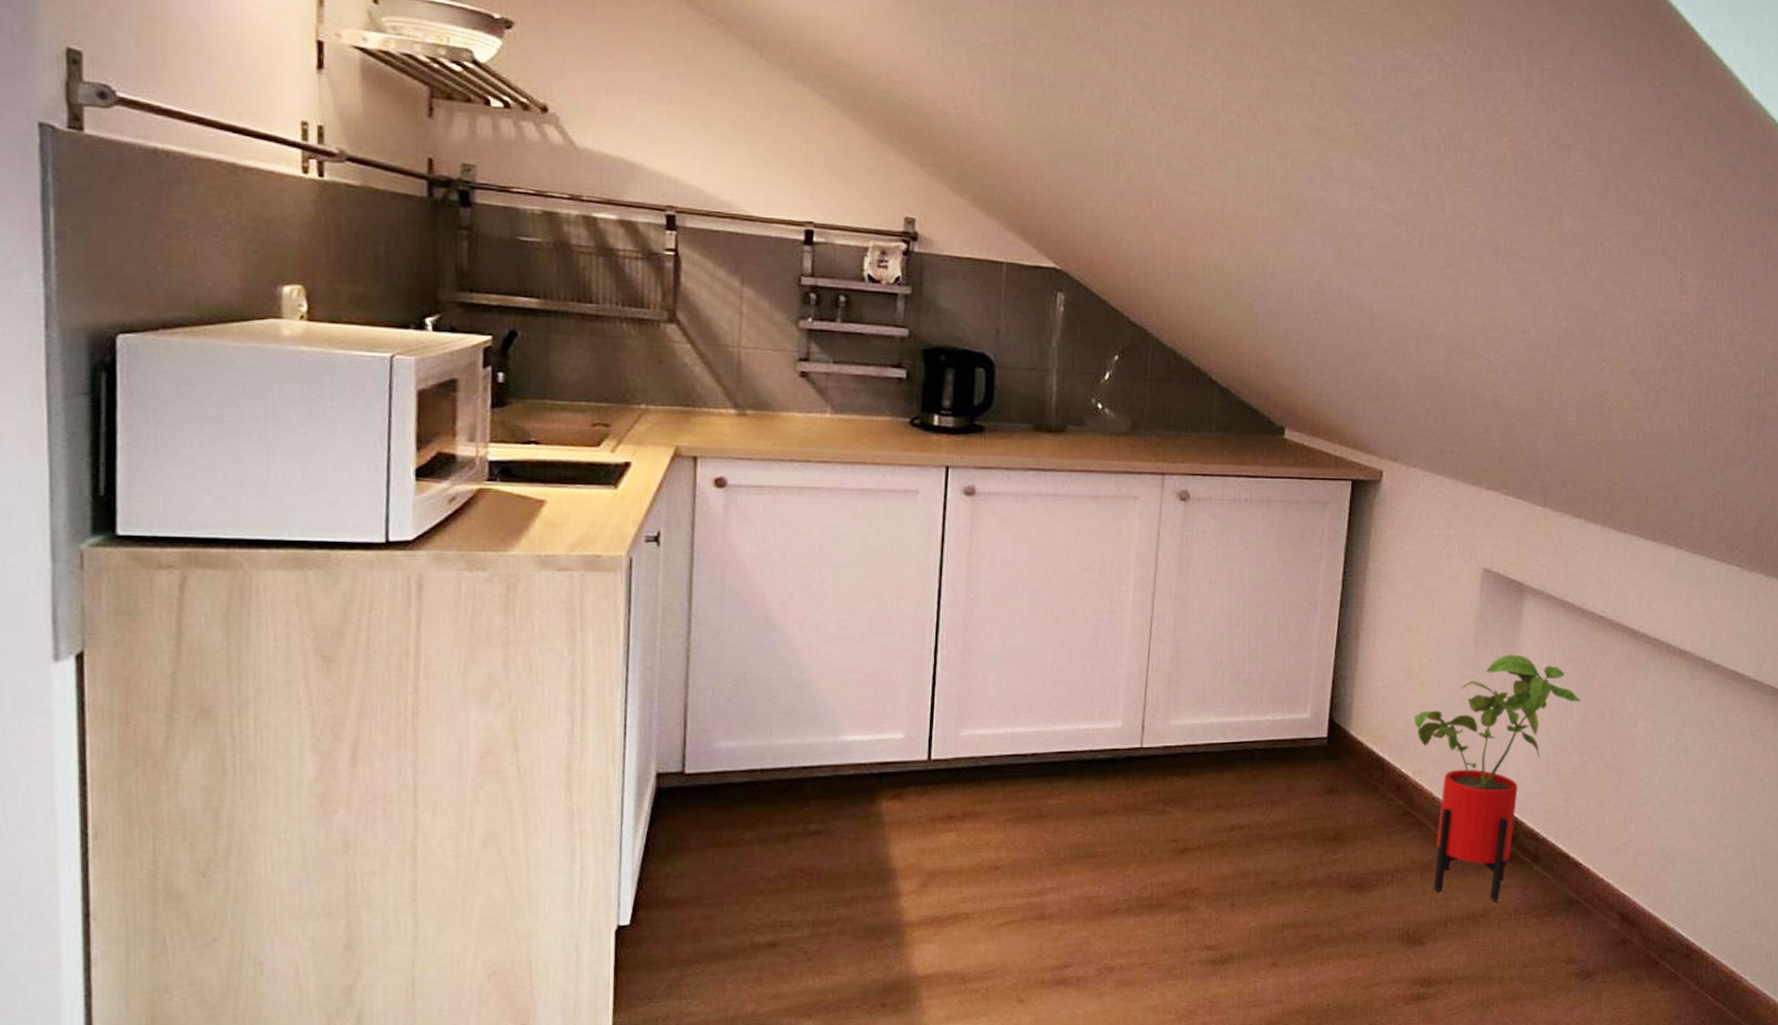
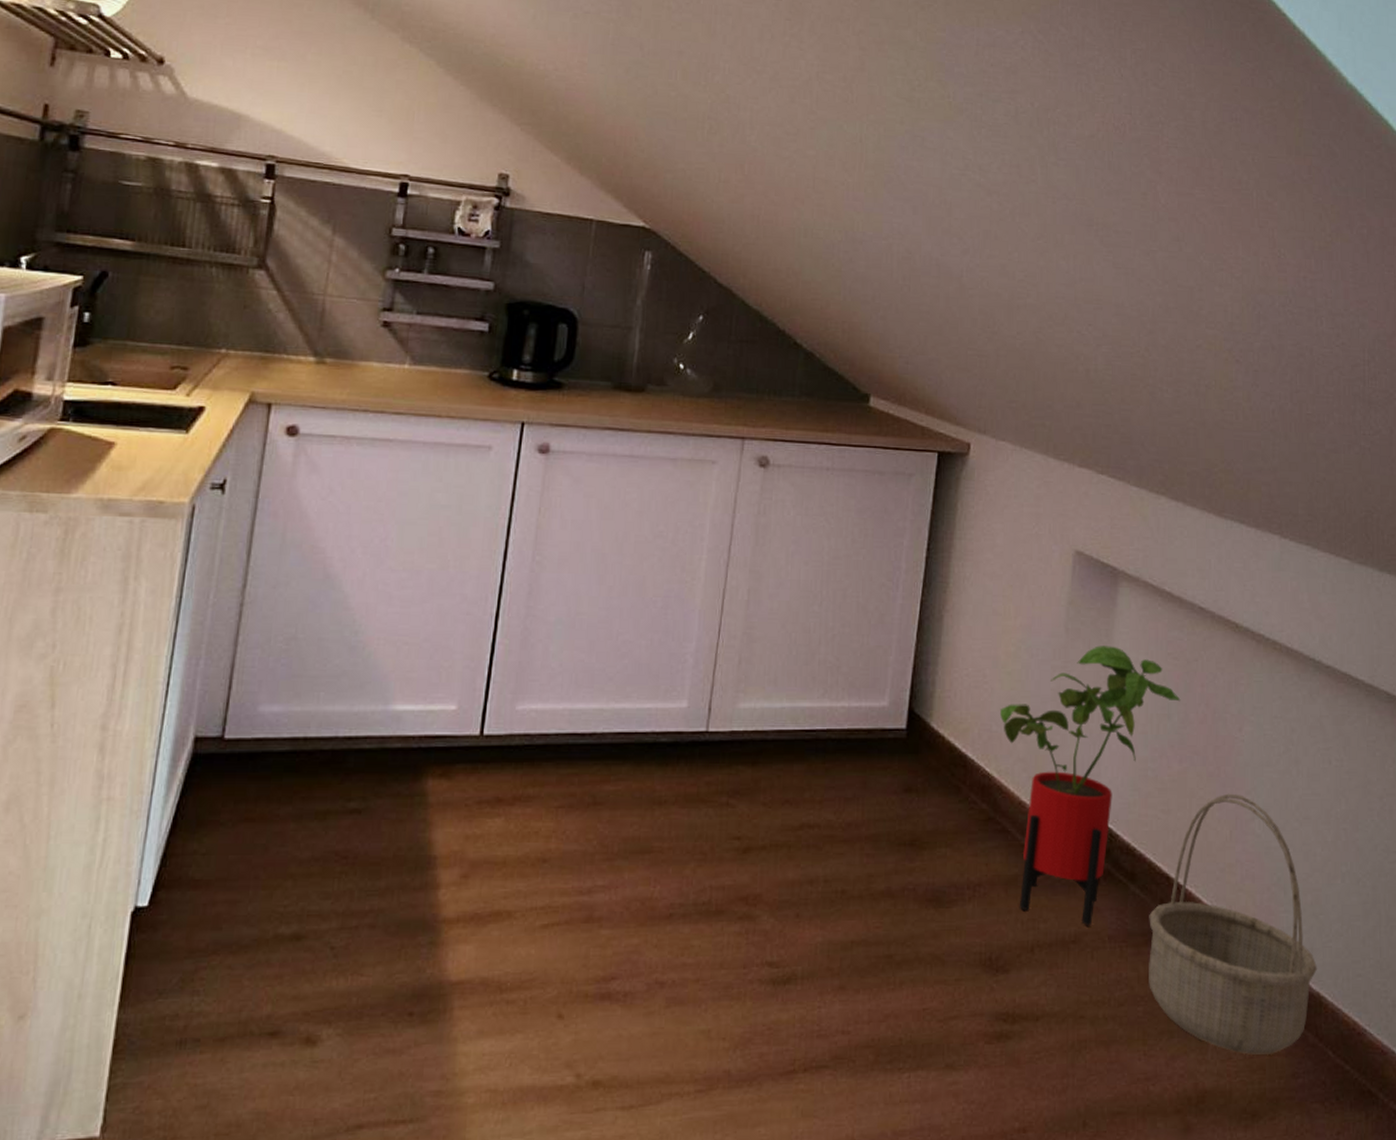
basket: none [1550,781,1700,1003] -> present [1149,793,1317,1056]

